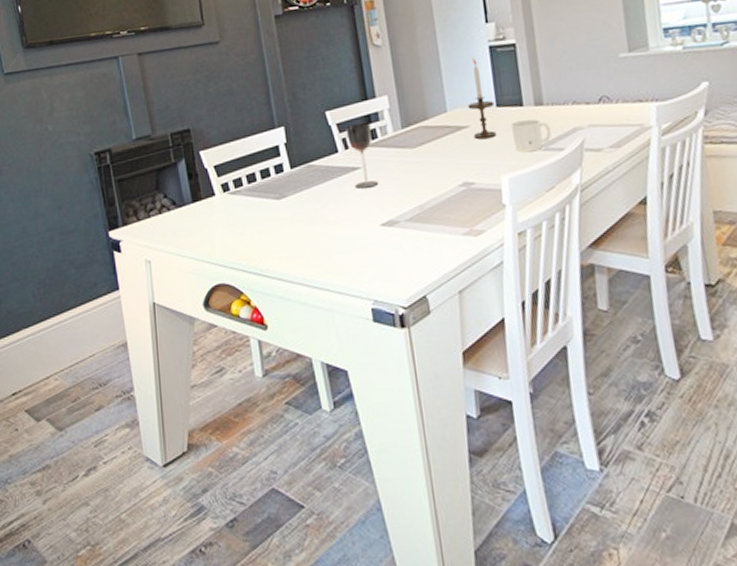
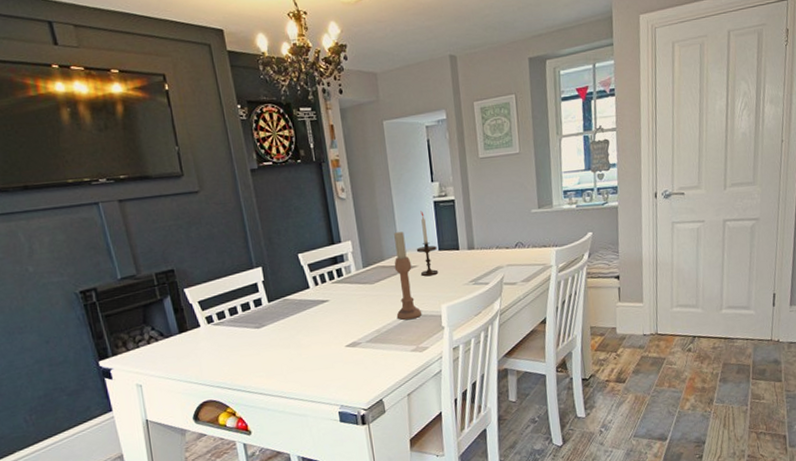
wineglass: present [345,123,379,189] -> none [315,263,344,318]
candlestick: none [440,83,477,195] -> present [394,231,422,320]
mug: present [512,119,551,153] -> none [450,260,480,287]

